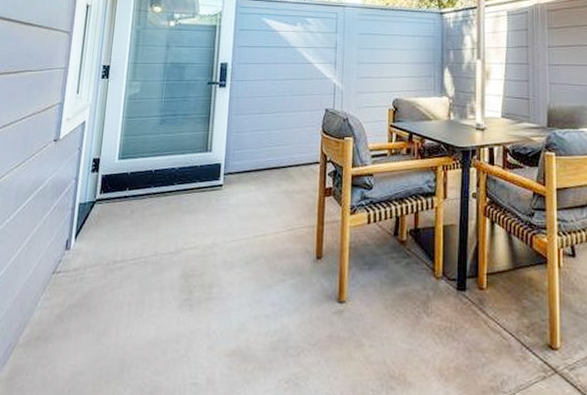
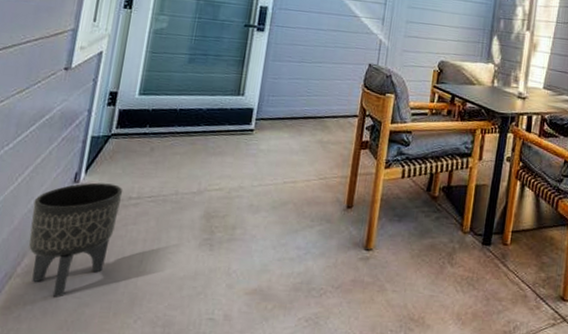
planter: none [28,248,109,367] -> present [28,182,123,298]

